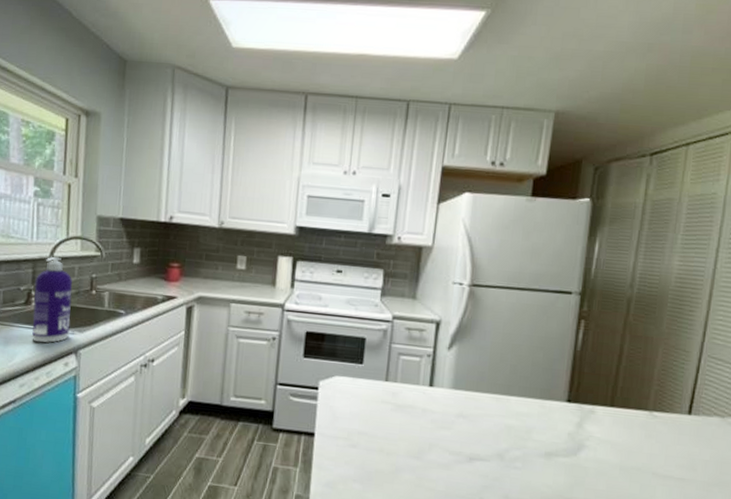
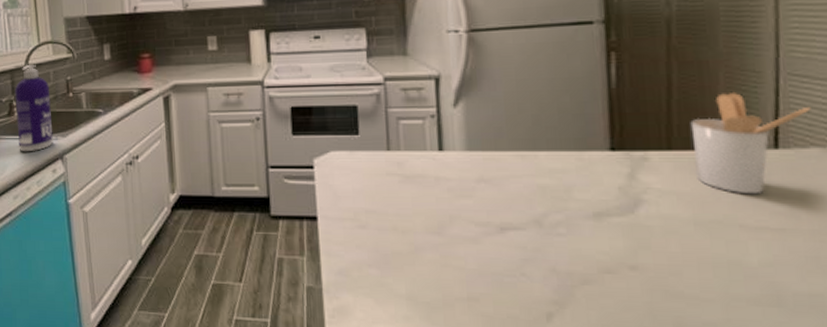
utensil holder: none [628,365,719,450] -> present [690,93,811,195]

